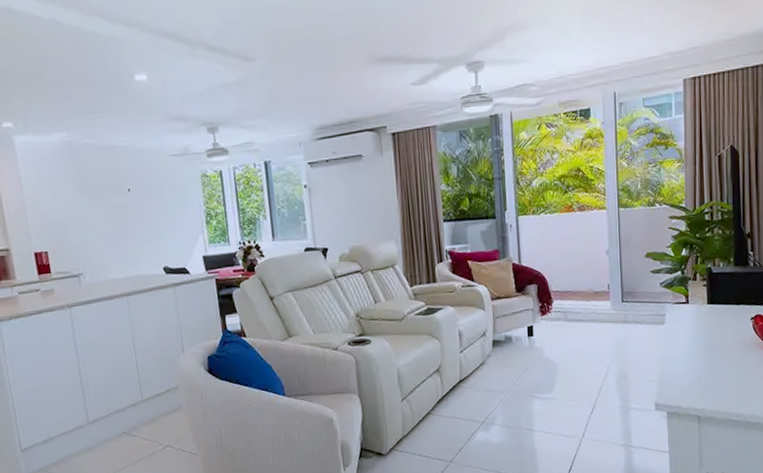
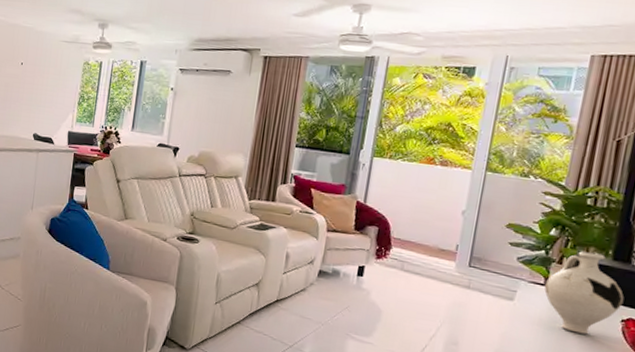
decorative vase: none [687,262,750,340] -> present [544,251,624,335]

